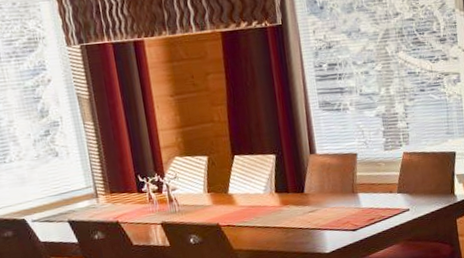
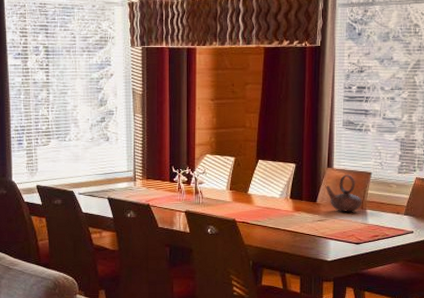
teapot: none [312,158,353,199] -> present [326,174,362,212]

